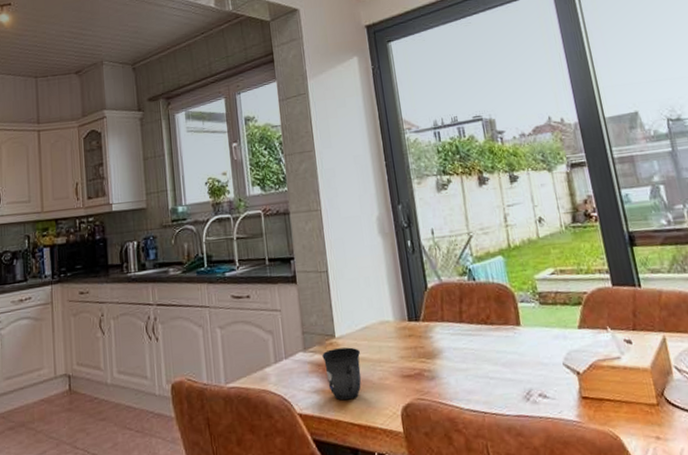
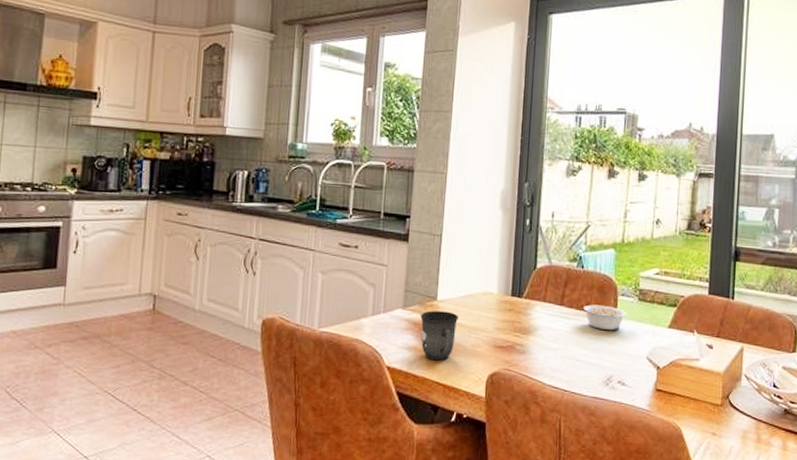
legume: none [484,315,531,342] -> present [583,304,627,331]

